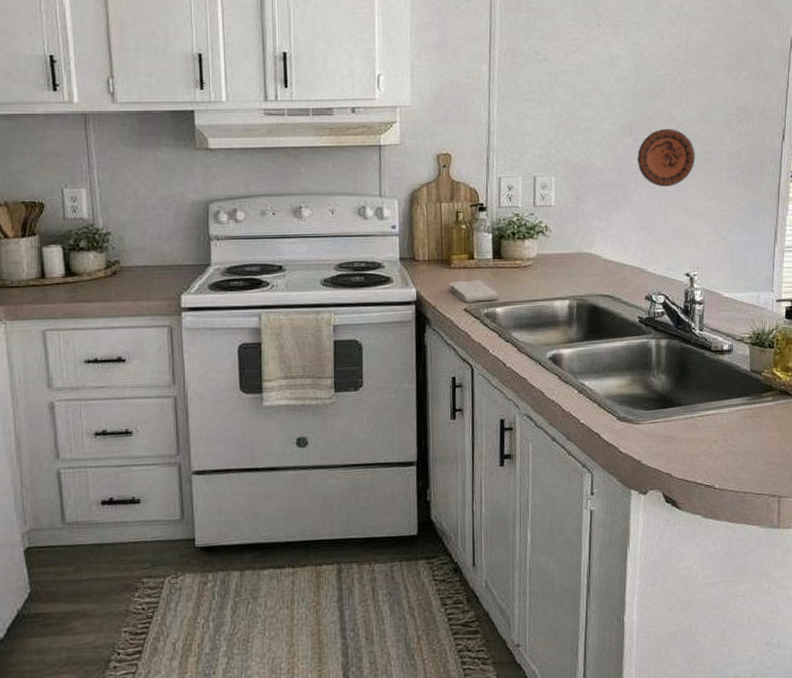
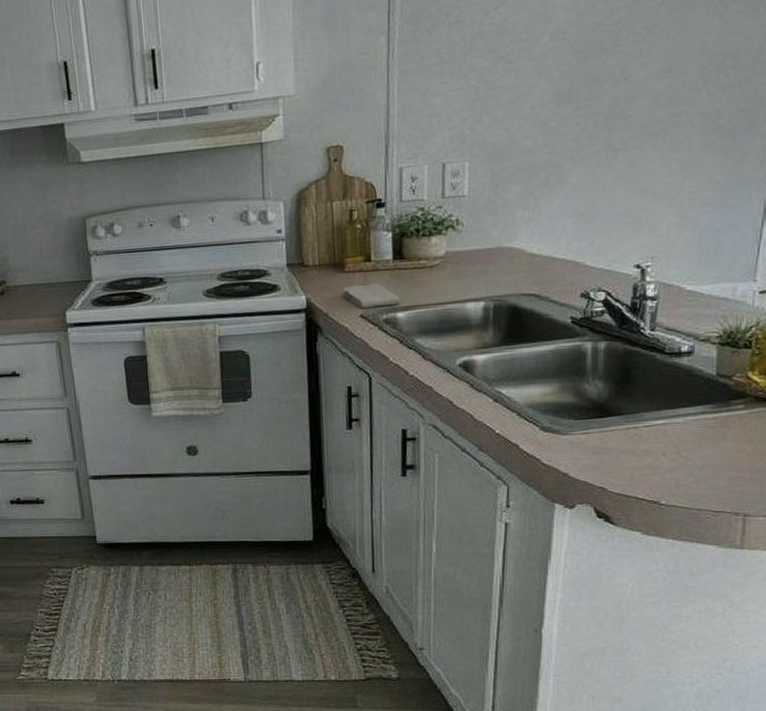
decorative plate: present [637,129,696,187] -> none [577,90,657,163]

